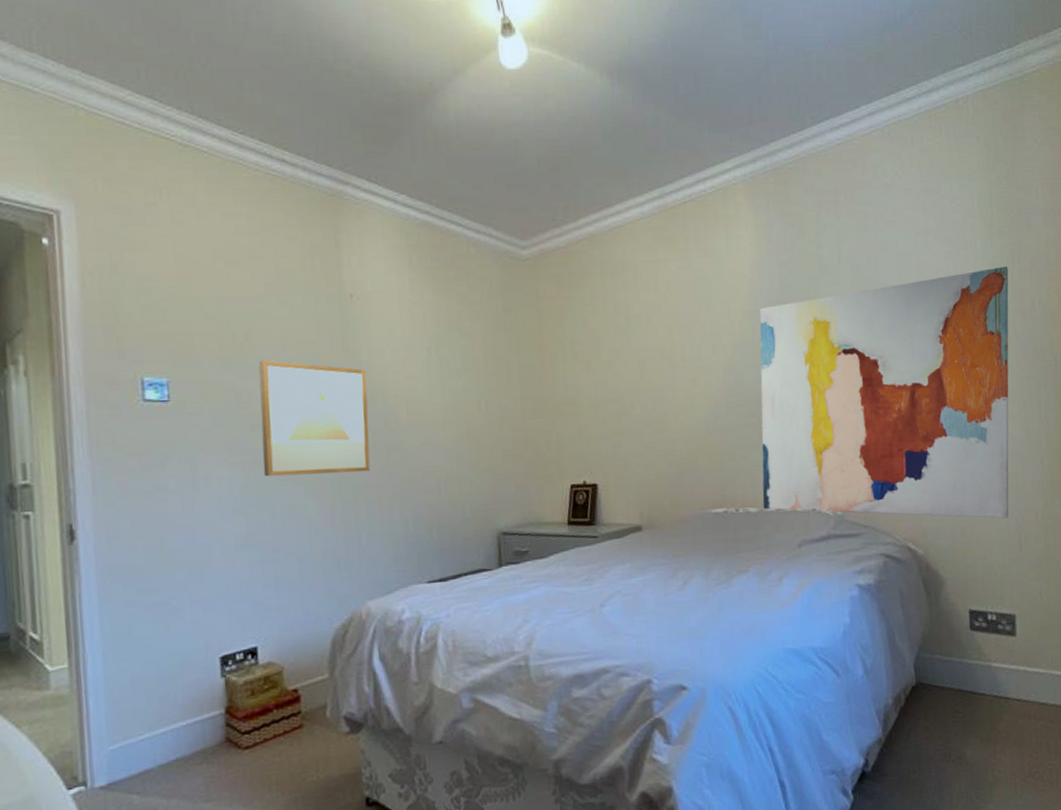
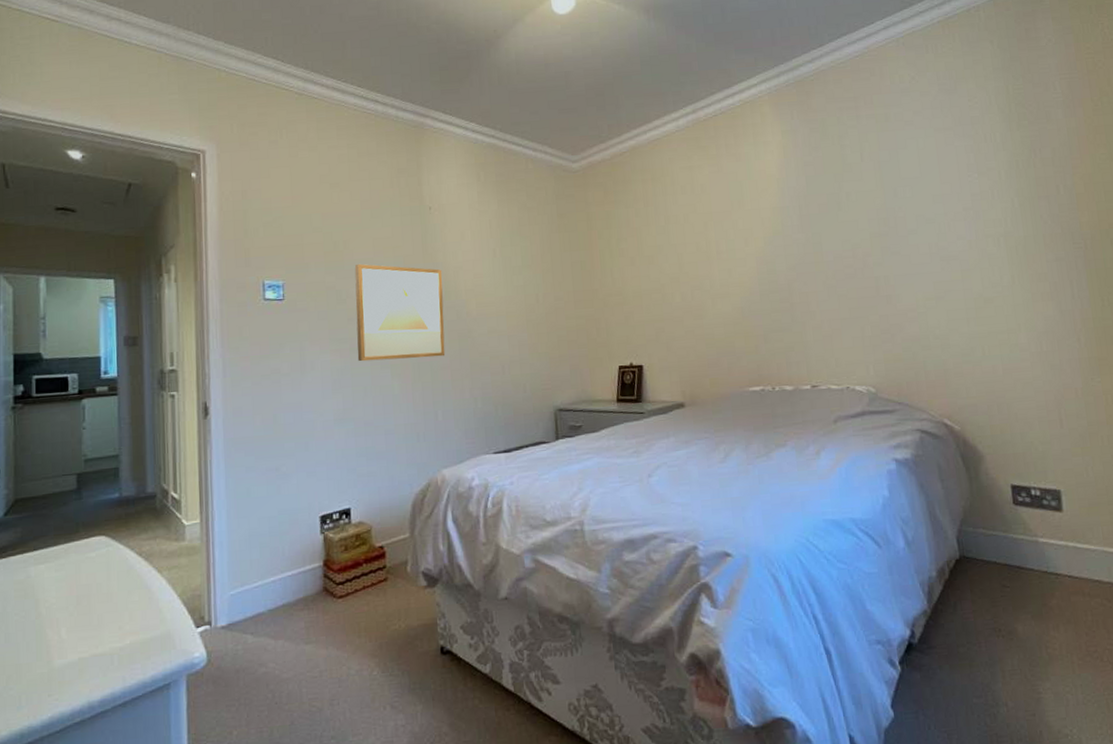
wall art: present [759,266,1009,519] -> none [788,156,1047,396]

